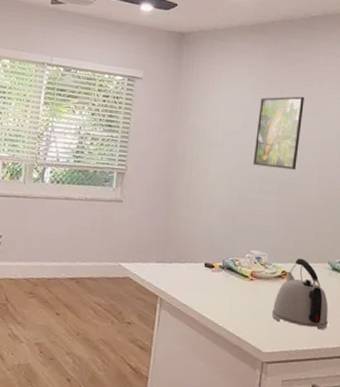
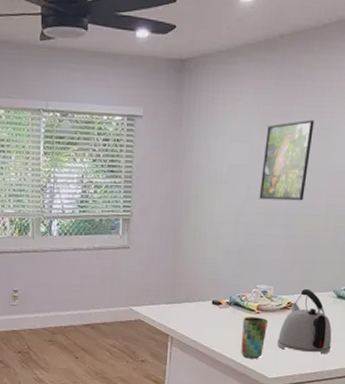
cup: none [234,283,262,330] -> present [241,317,268,359]

